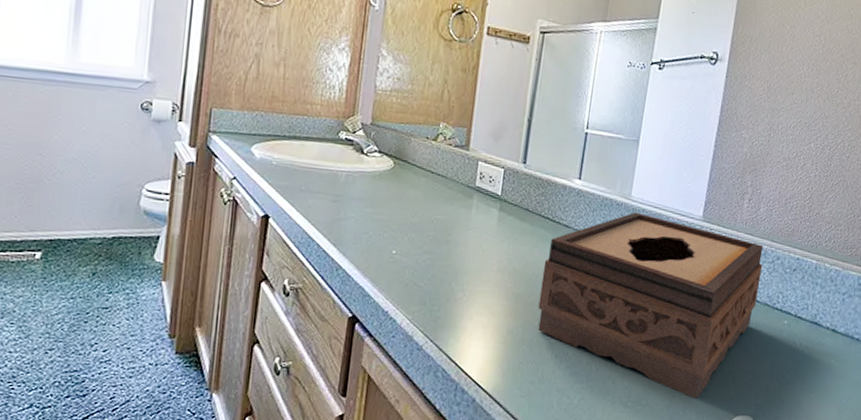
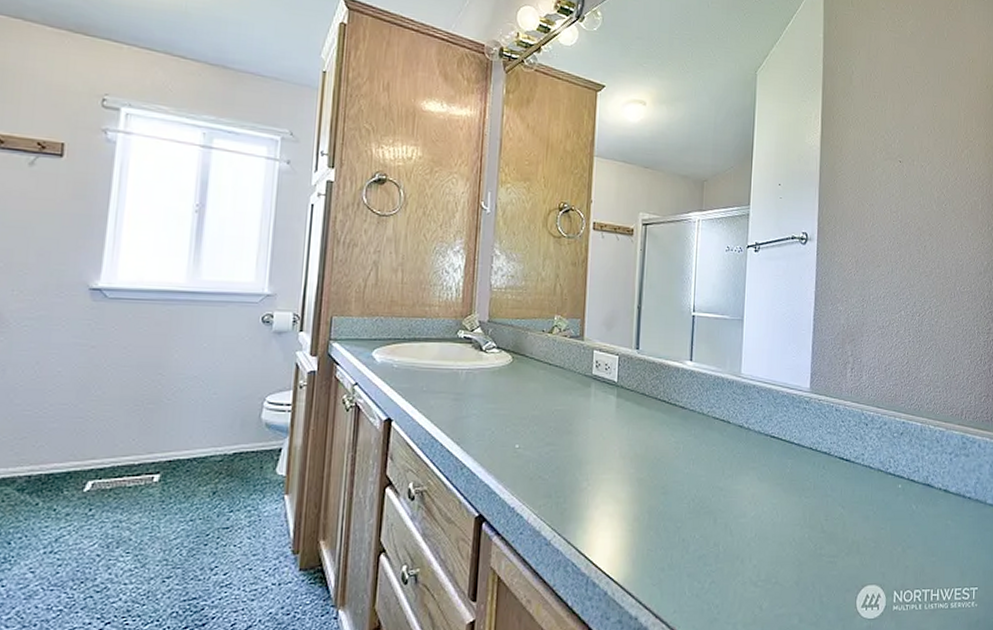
tissue box: present [538,212,764,399] -> none [662,388,872,572]

